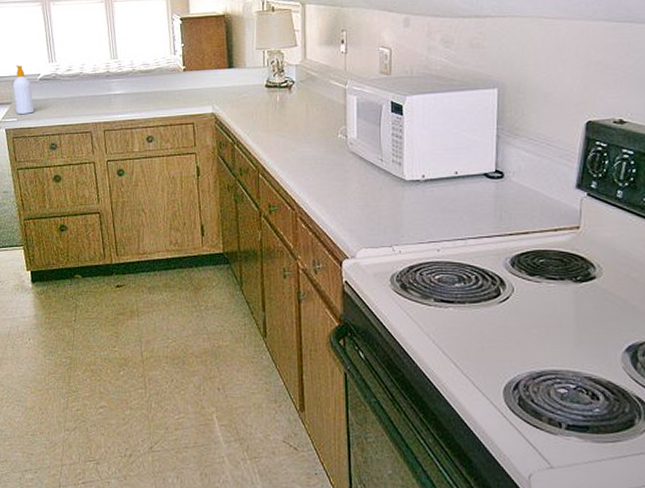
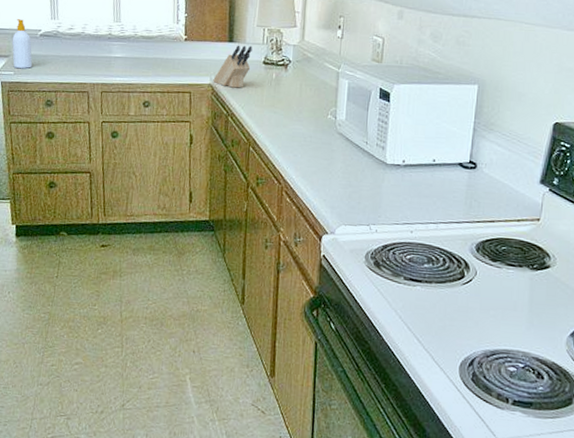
knife block: none [215,70,253,115] -> present [213,45,253,88]

